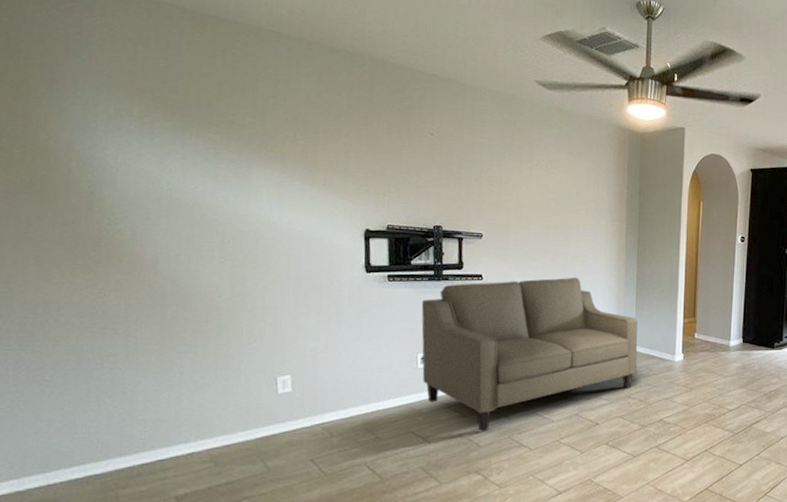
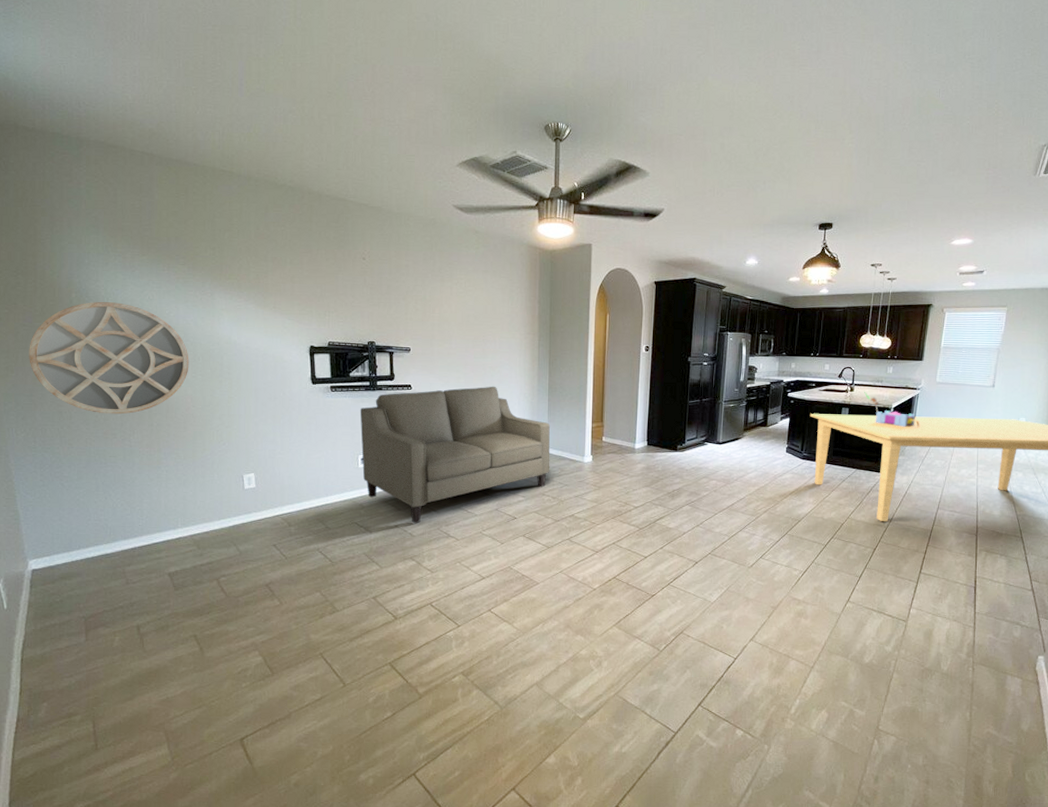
home mirror: none [9,172,217,306] -> present [29,301,189,415]

